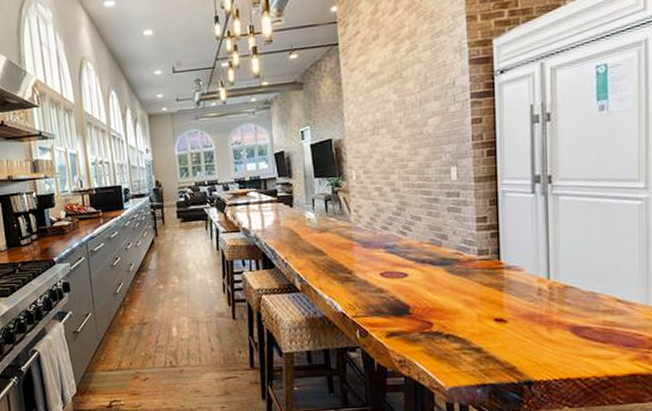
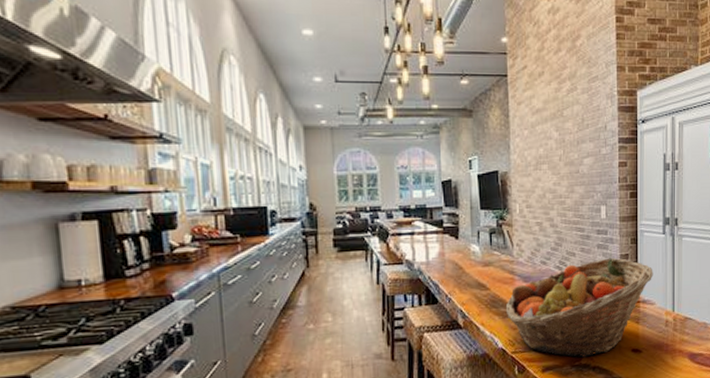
fruit basket: none [344,220,520,325] -> present [505,257,653,358]

